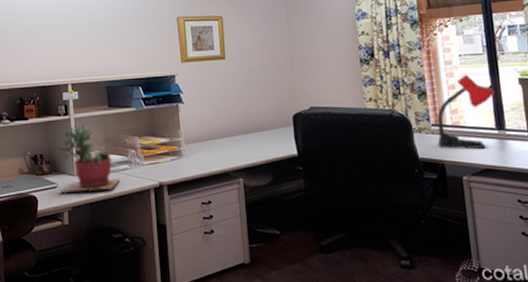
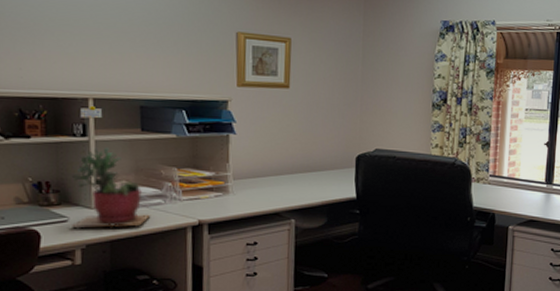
desk lamp: present [436,74,496,149] -> none [492,128,551,201]

